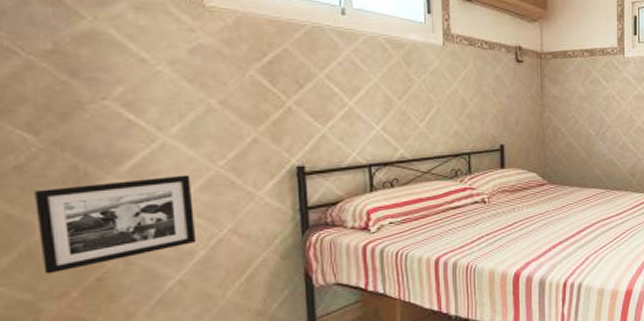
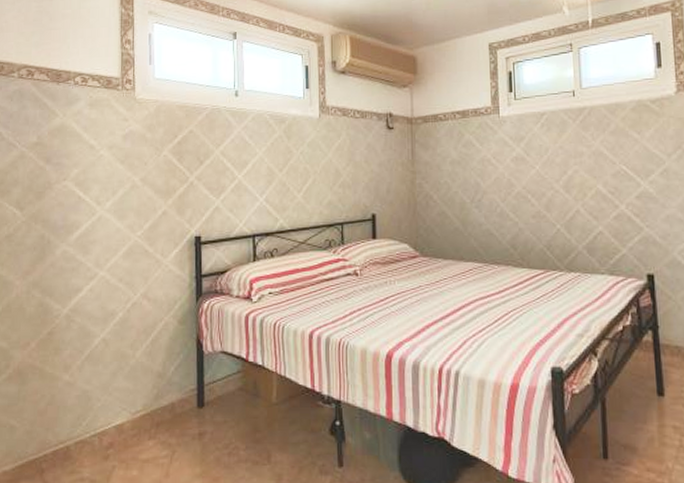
picture frame: present [34,175,197,274] -> none [15,243,118,326]

